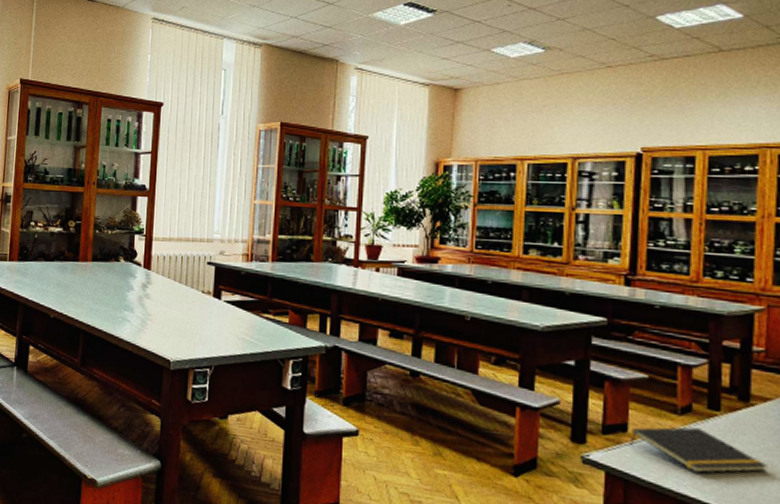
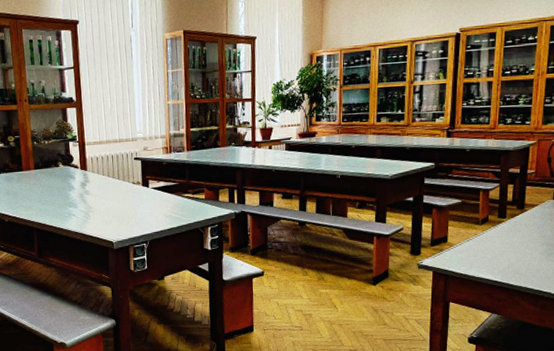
notepad: present [629,427,768,474] -> none [448,232,533,262]

